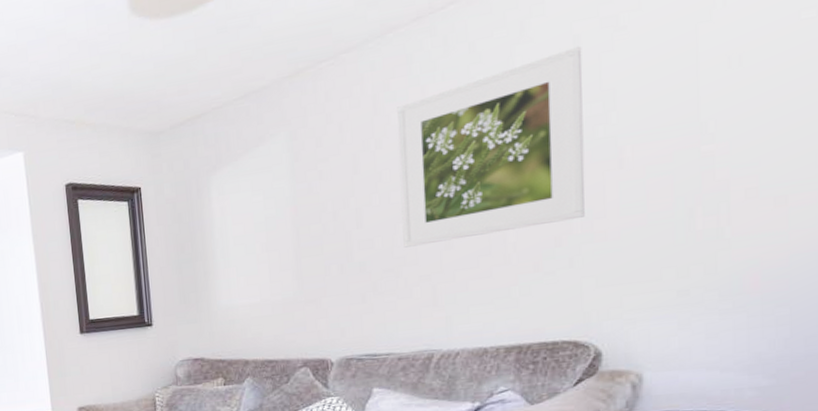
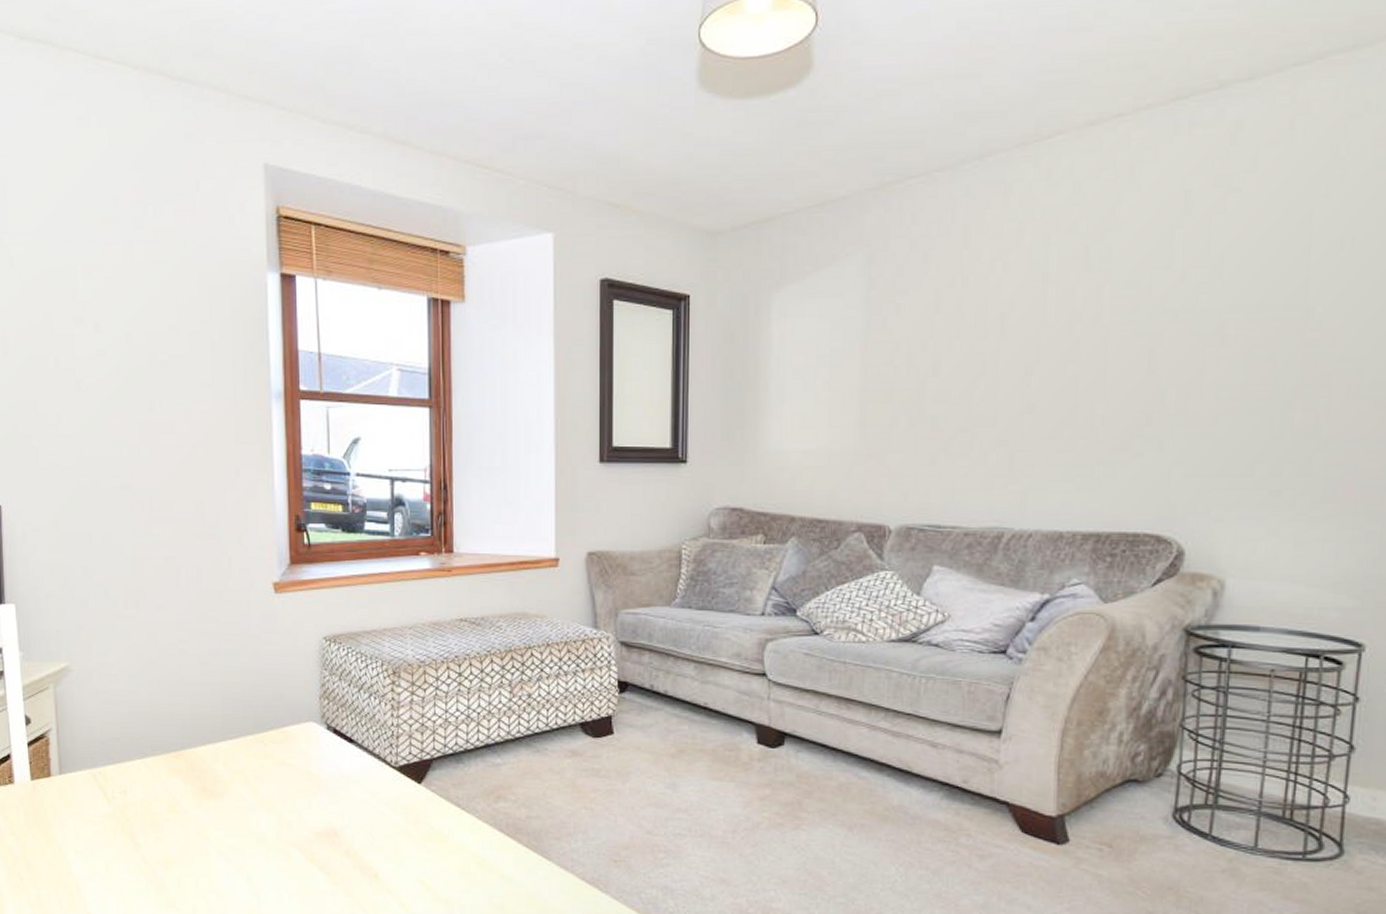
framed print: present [397,46,585,248] -> none [982,202,1193,405]

